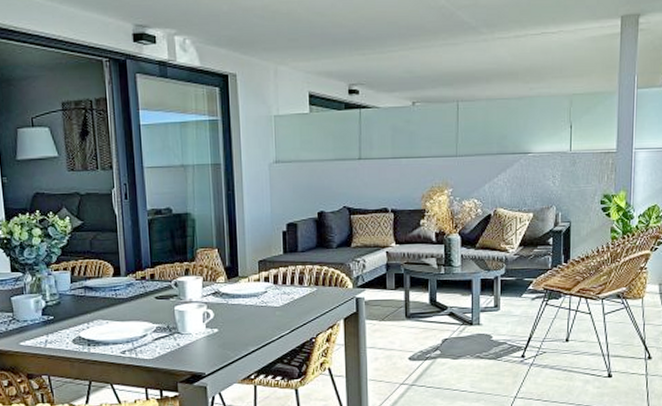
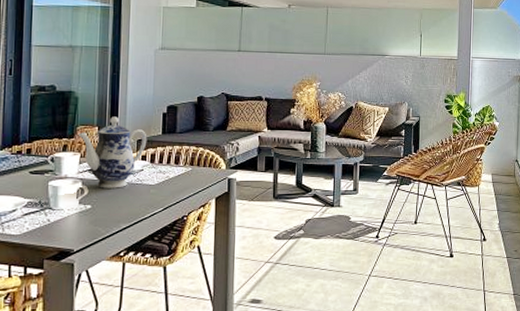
teapot: none [199,237,269,312] -> present [79,116,147,188]

